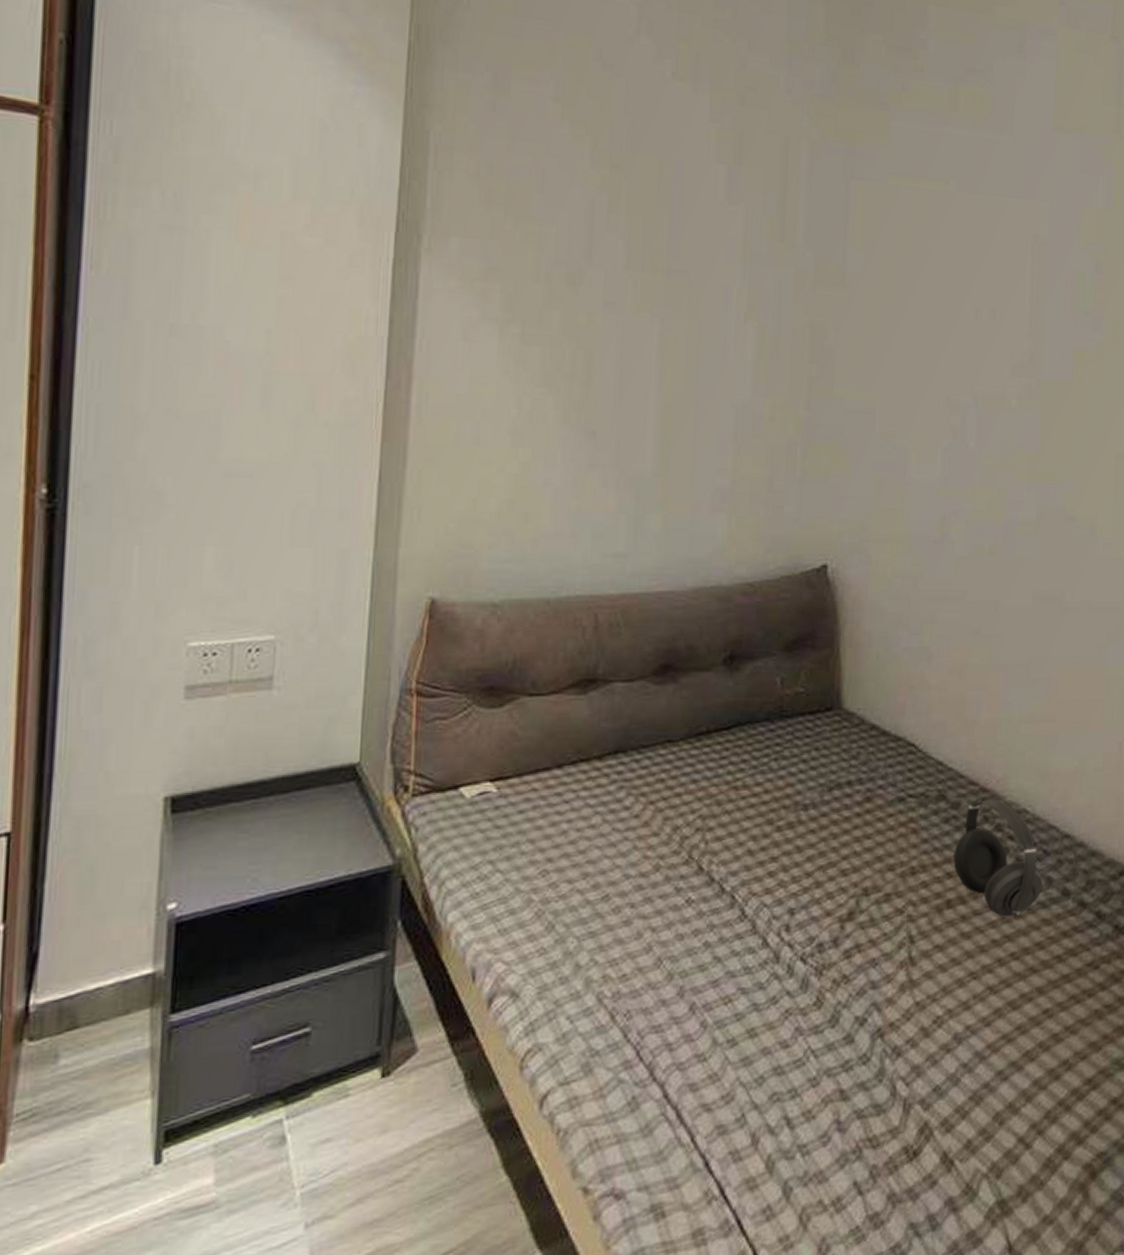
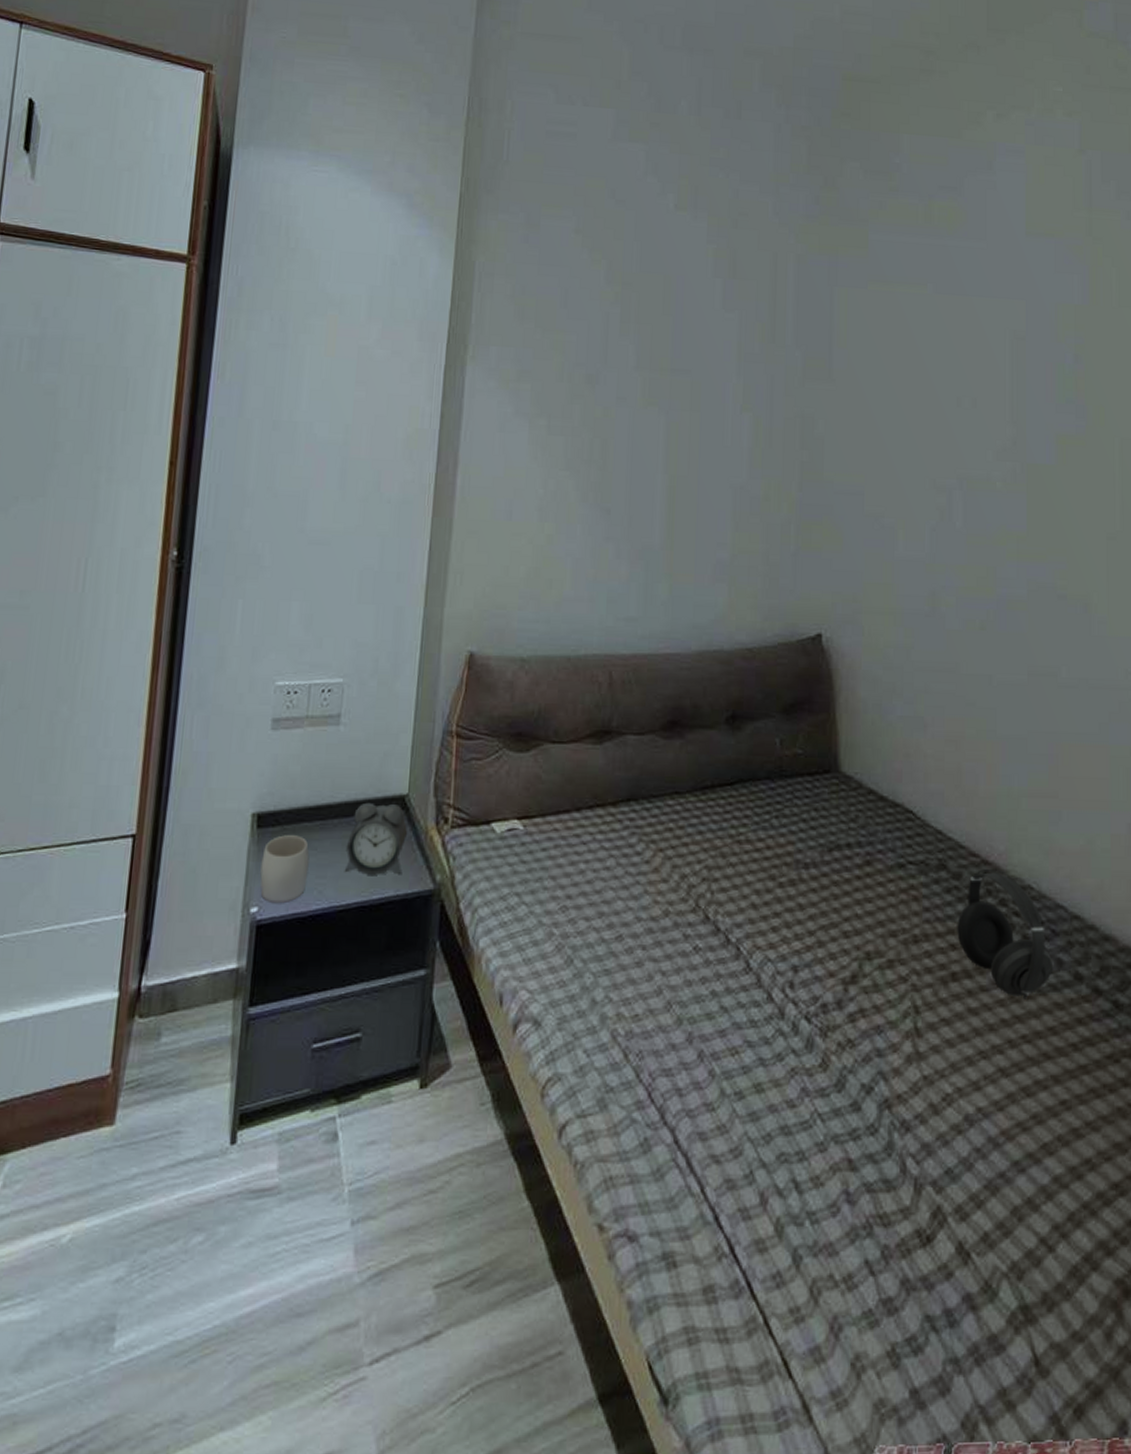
mug: none [178,818,240,898] -> present [260,835,310,904]
alarm clock: none [283,775,361,857] -> present [344,802,408,876]

